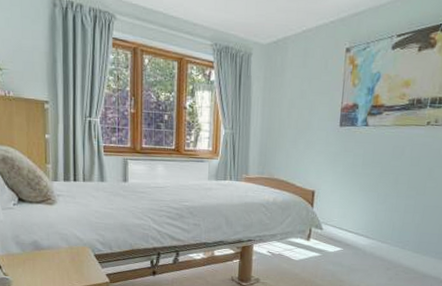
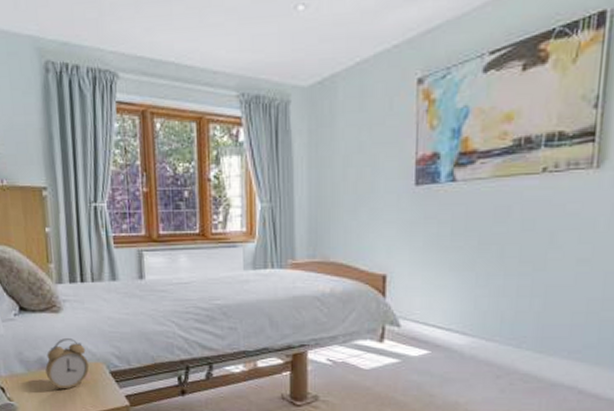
alarm clock: none [38,225,77,268] -> present [45,337,90,390]

